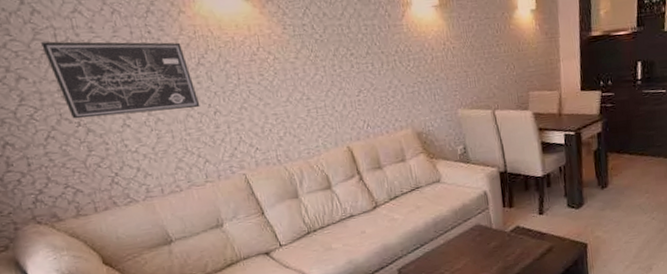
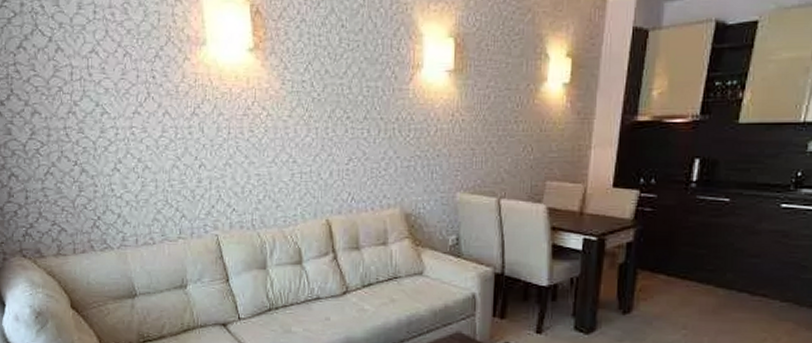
wall art: present [41,41,200,119] -> none [59,79,187,159]

